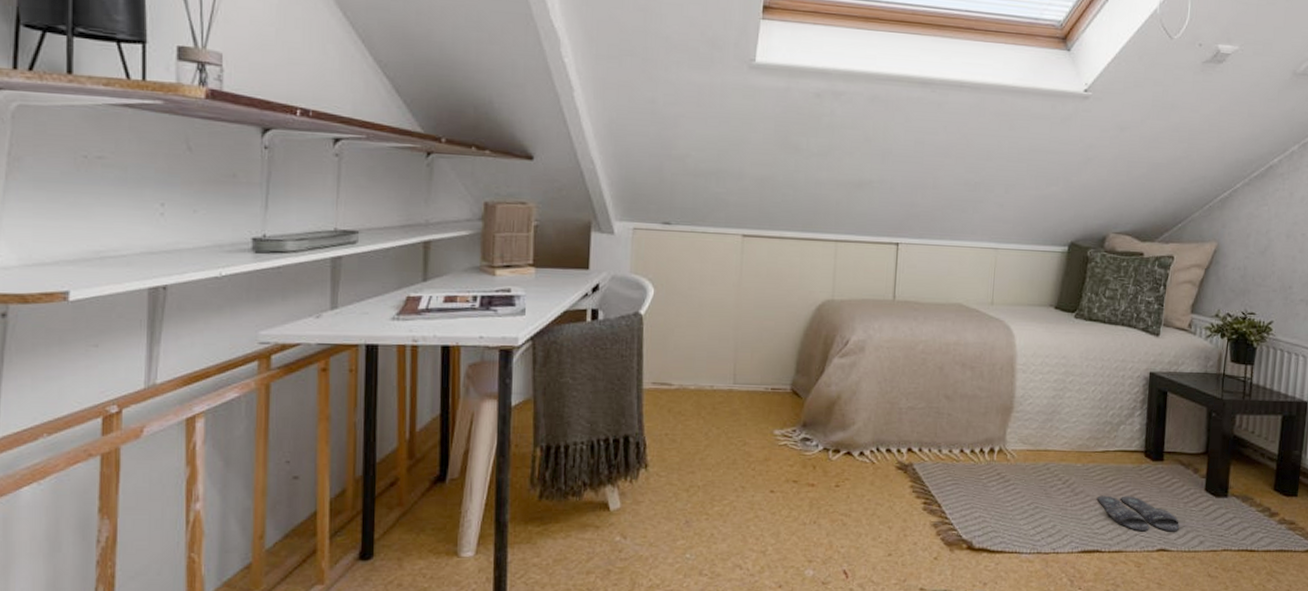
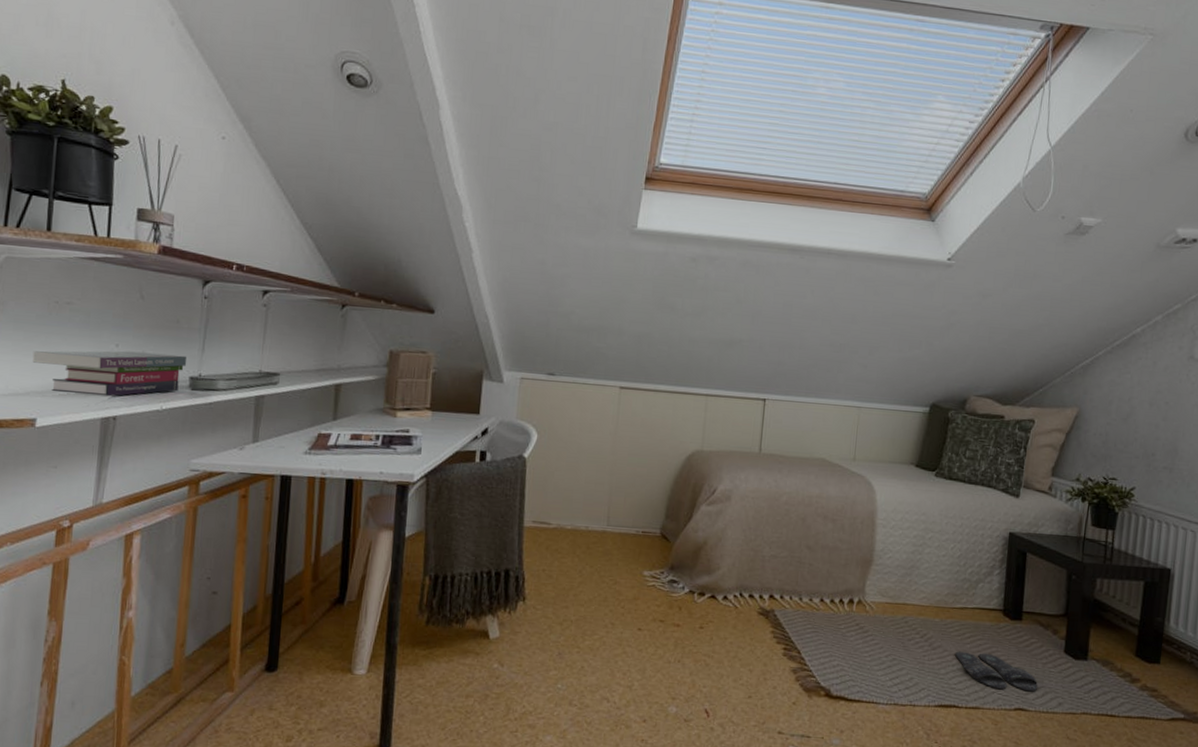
books: none [60,210,248,263] -> present [32,350,187,397]

